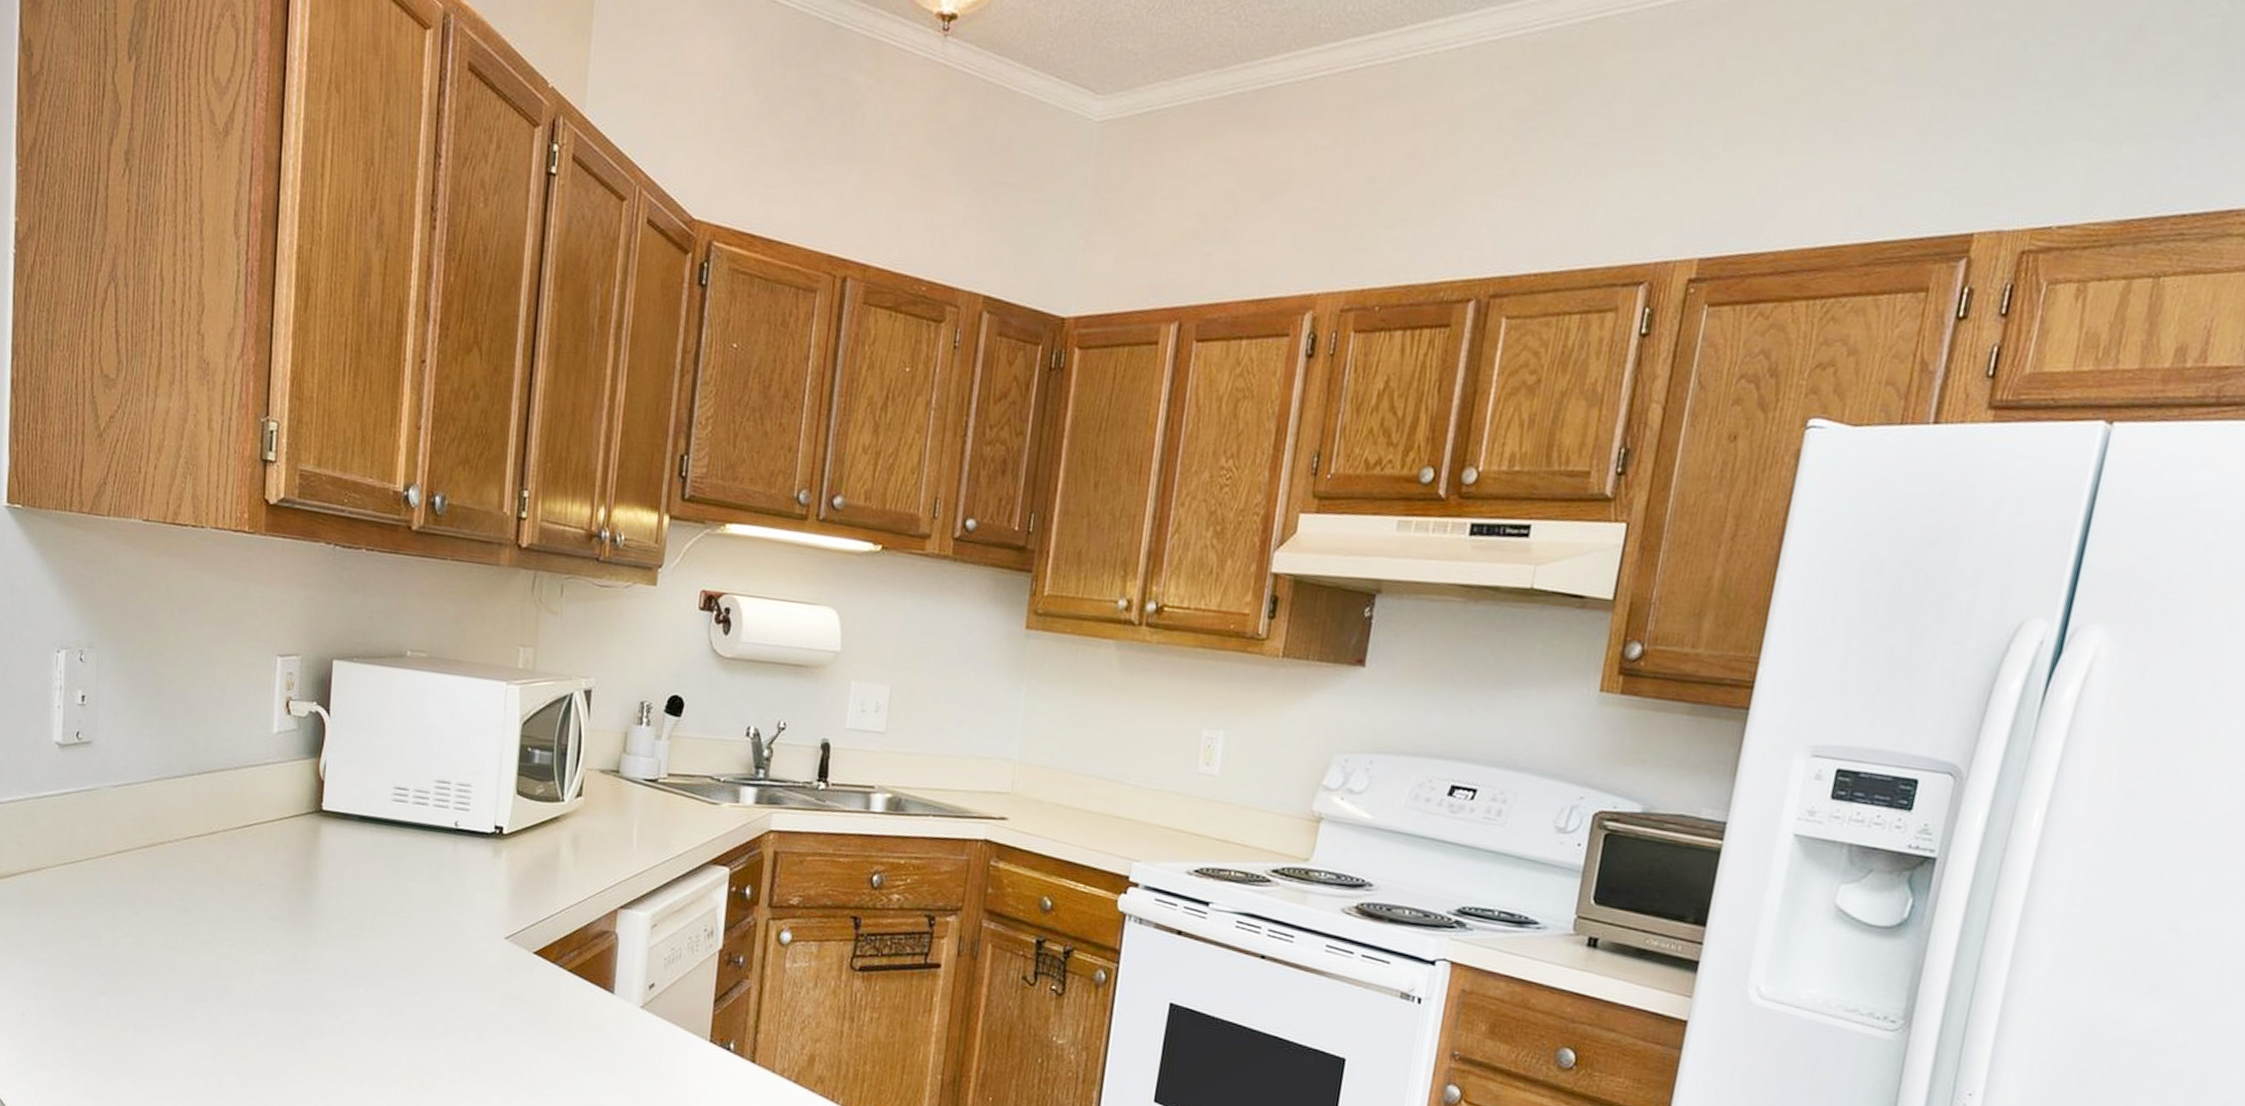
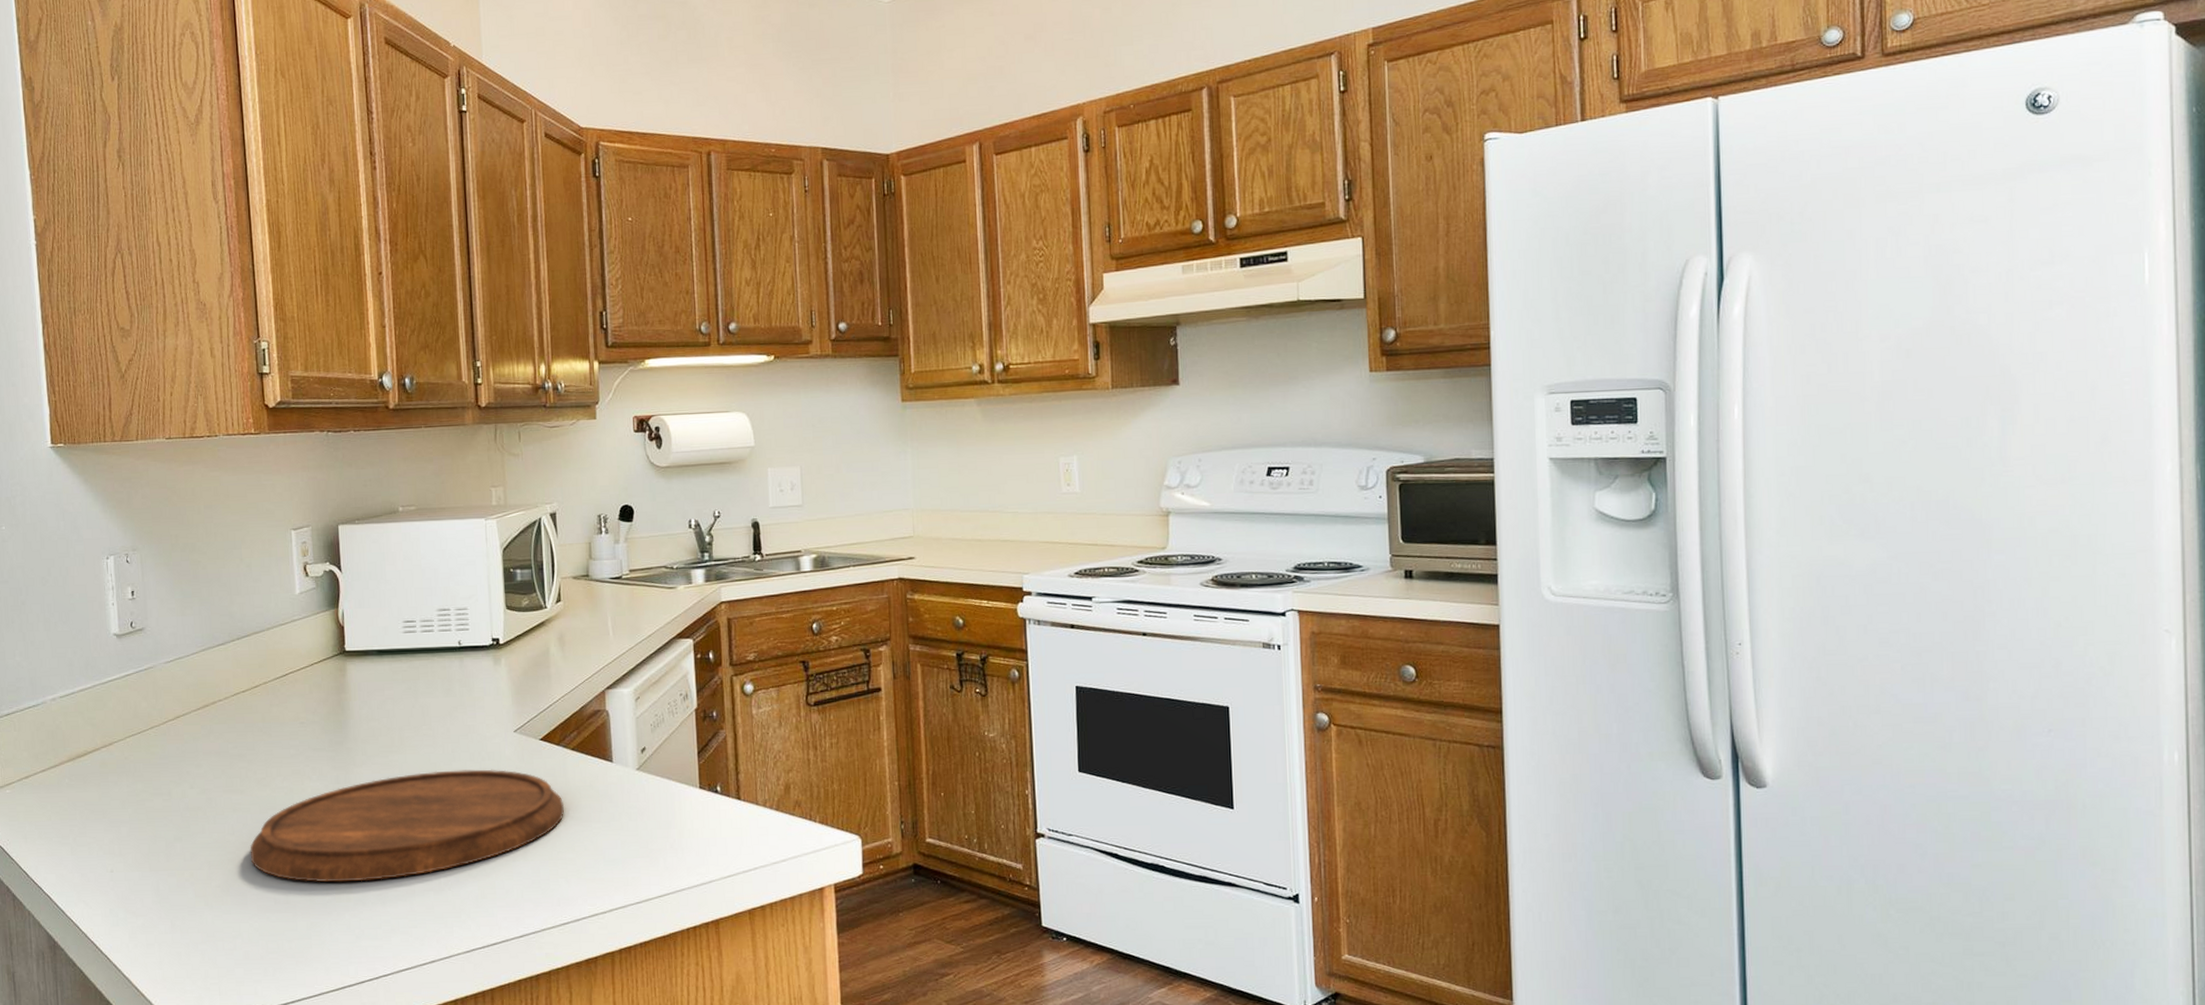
cutting board: none [183,964,551,1082] -> present [250,769,565,883]

